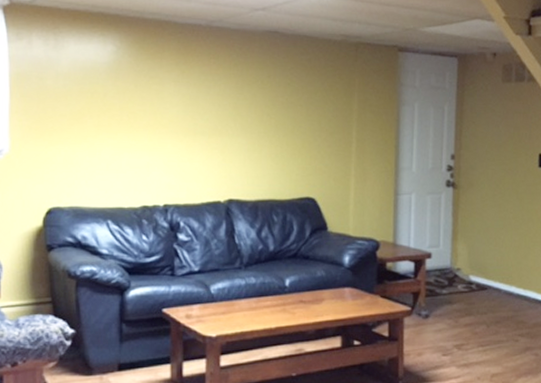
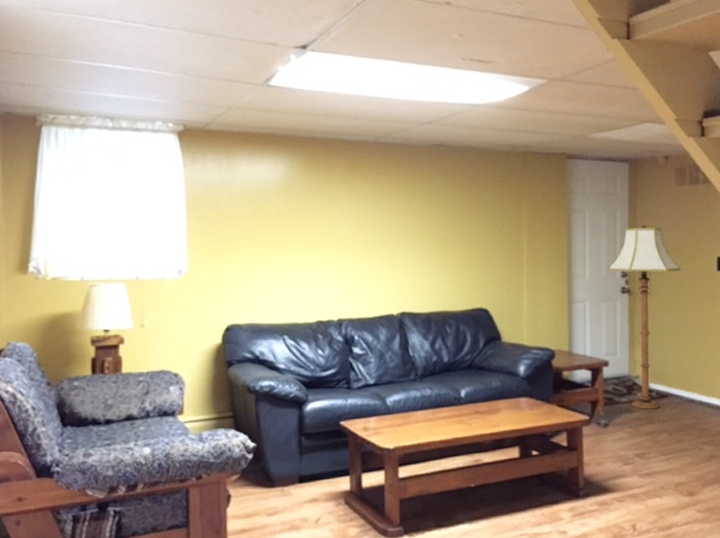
floor lamp: none [433,117,504,302] -> present [607,222,681,410]

